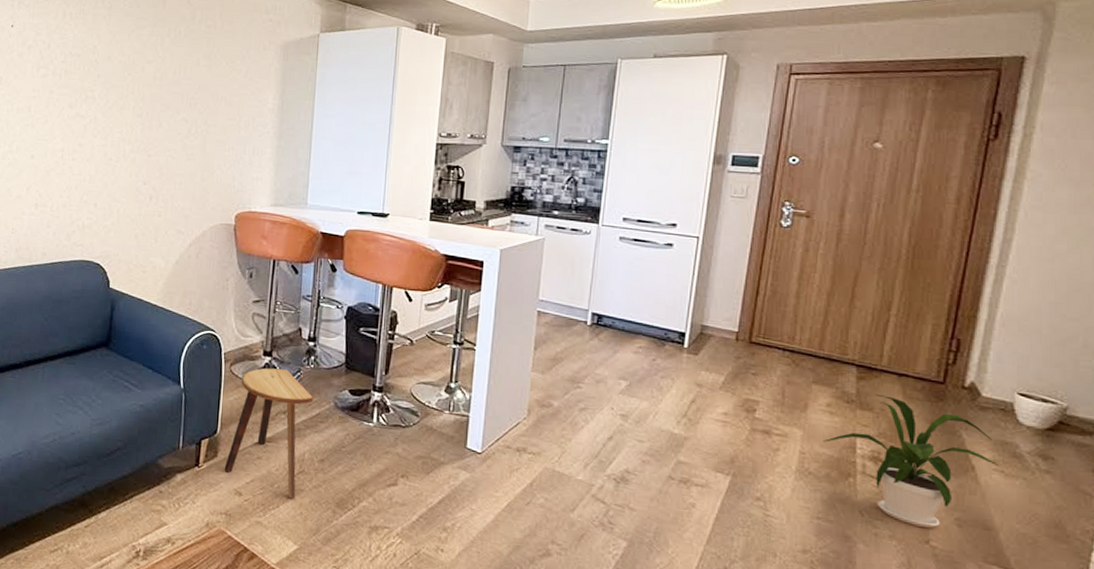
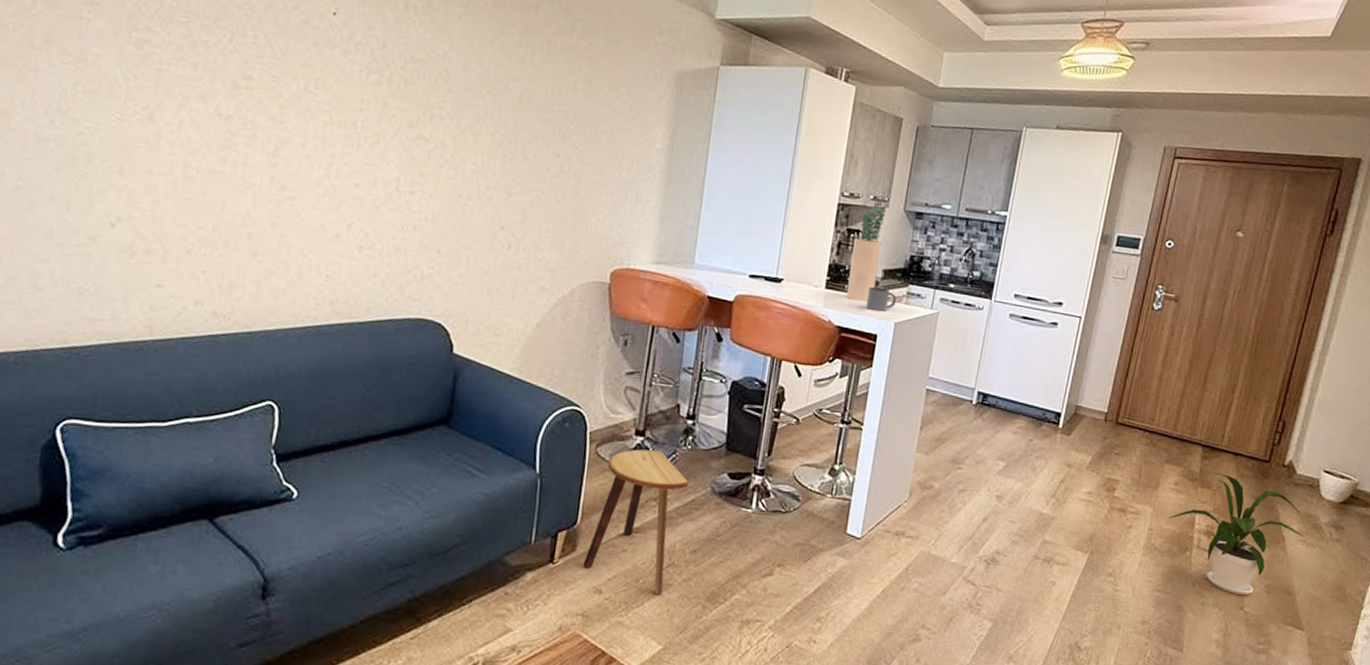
vase: none [451,138,484,231] -> present [847,200,886,302]
mug: none [470,217,501,240] -> present [866,286,897,312]

